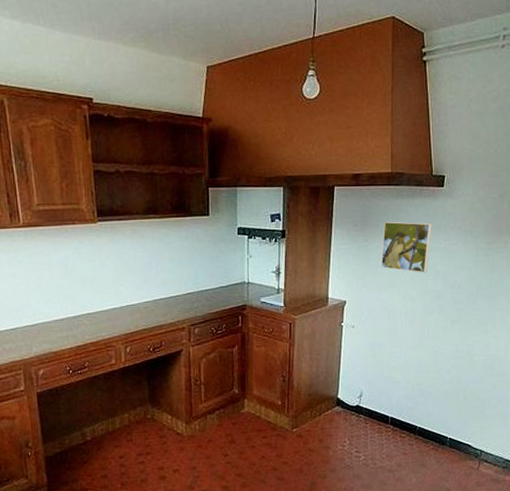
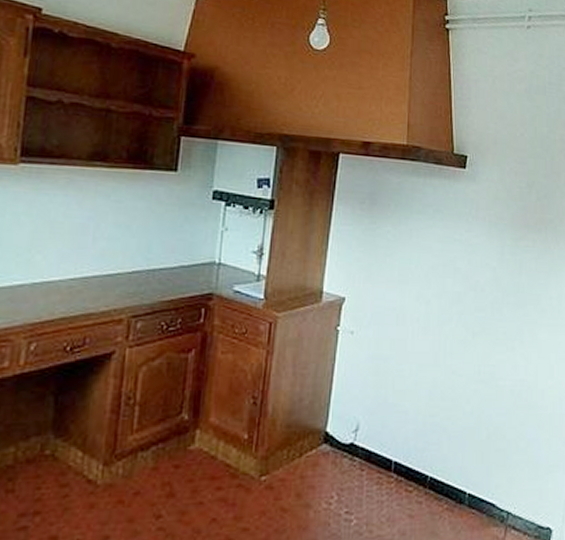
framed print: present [380,221,432,273] -> none [390,201,452,270]

